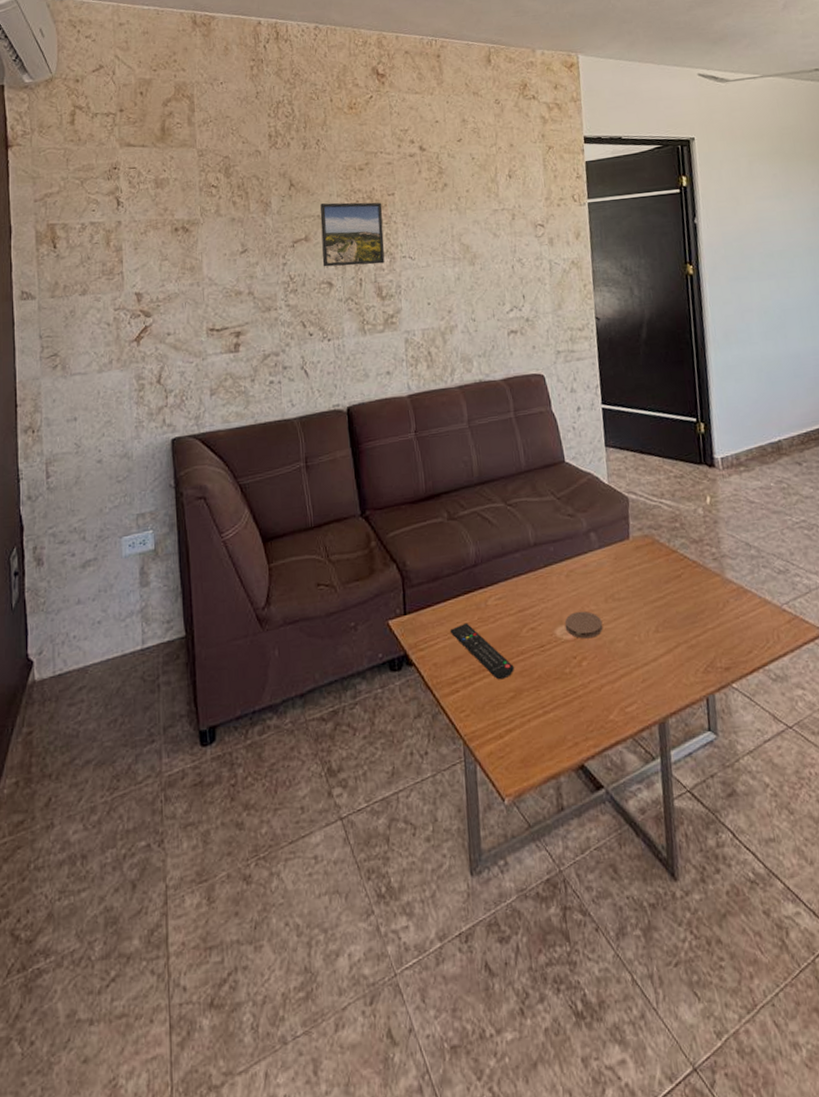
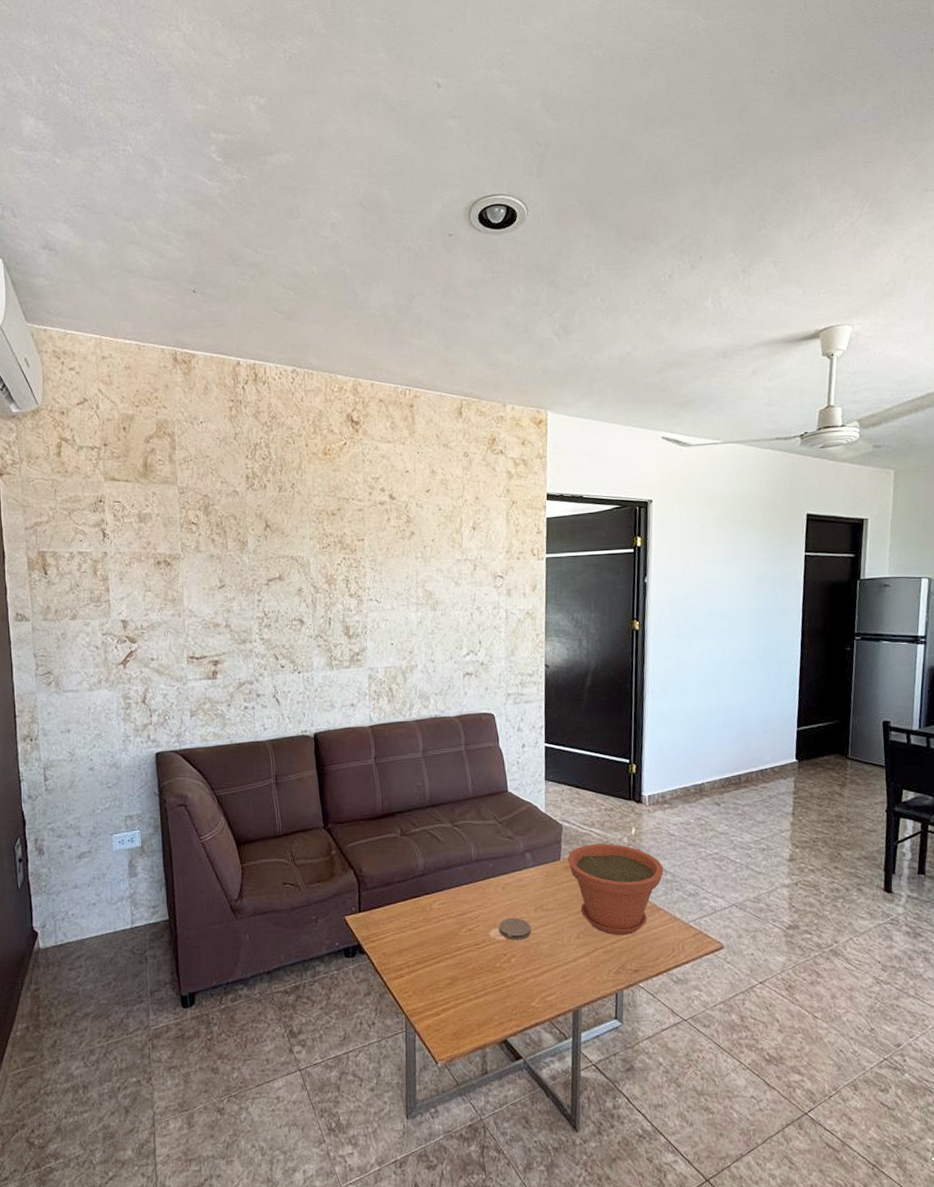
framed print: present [320,202,385,267] -> none [293,545,353,606]
remote control: present [449,622,514,680] -> none [398,921,452,969]
plant pot: none [637,516,747,626] -> present [567,843,664,936]

